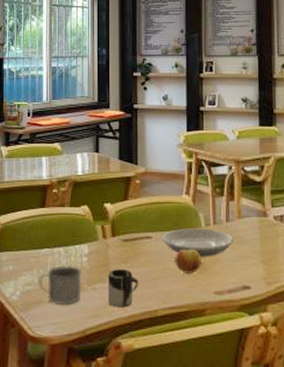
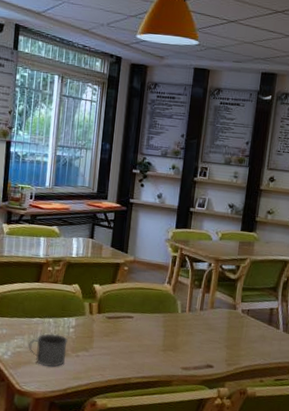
cup: present [109,269,138,307] -> none [89,341,117,373]
plate: present [162,228,234,257] -> none [142,312,205,339]
fruit: present [175,249,201,274] -> none [151,330,174,351]

